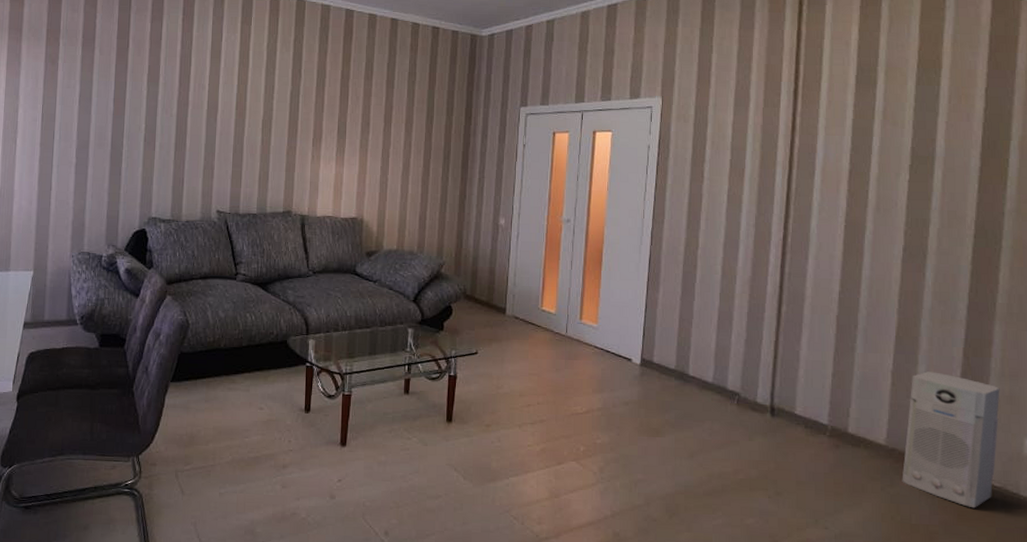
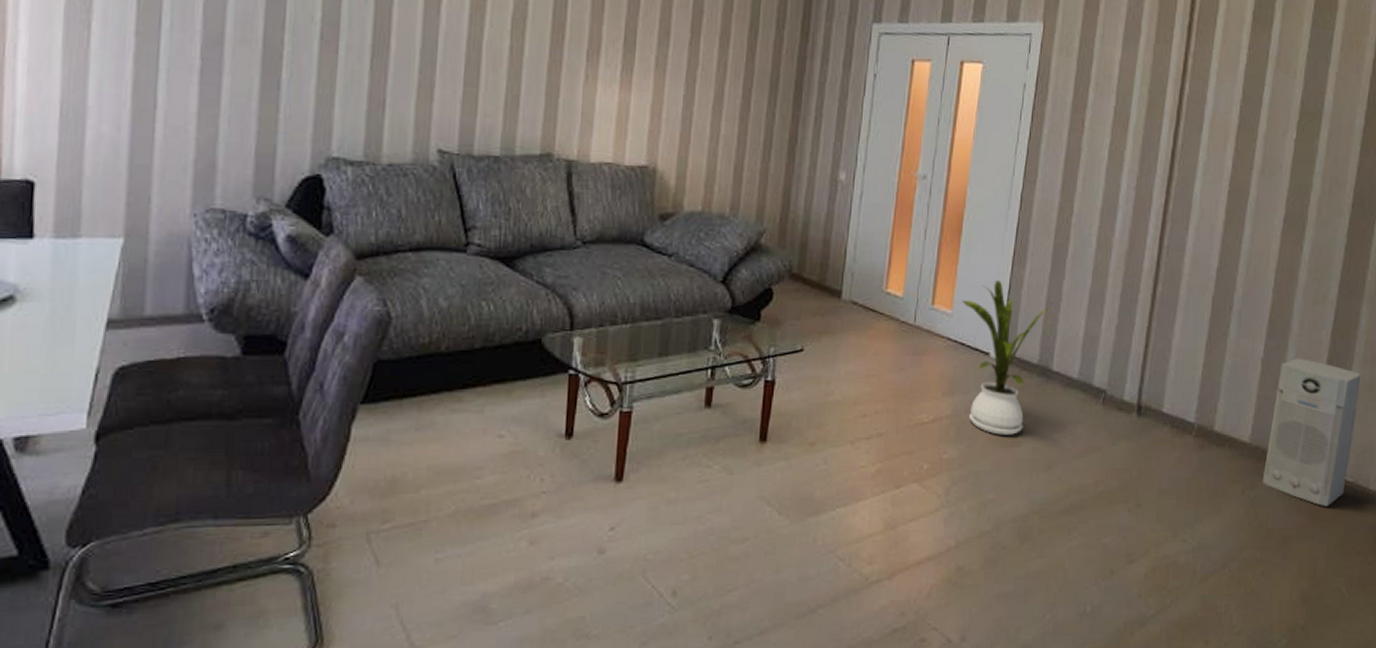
house plant: none [605,301,683,427] -> present [961,281,1050,435]

